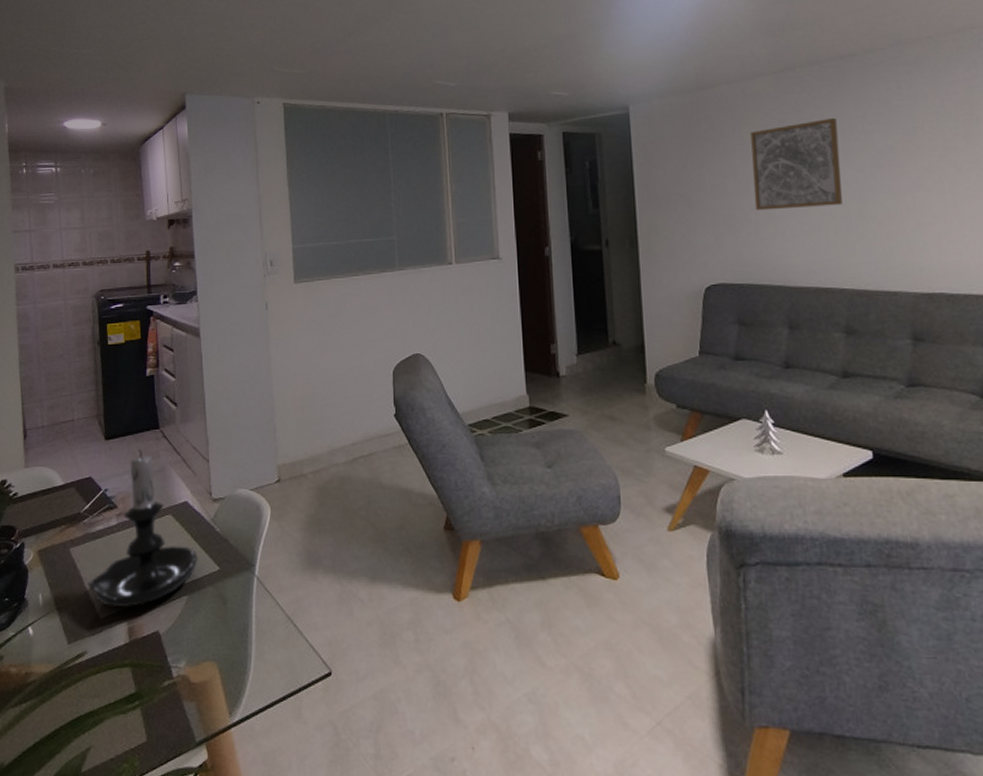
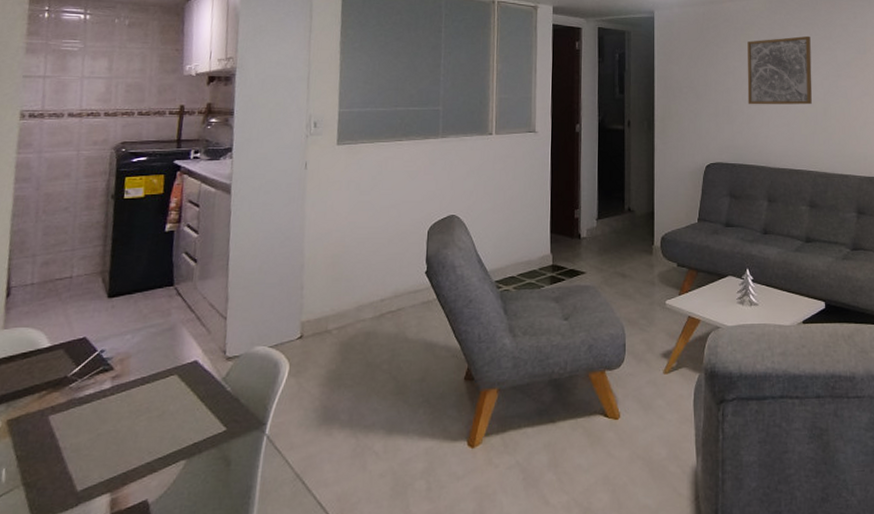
candle holder: present [87,449,198,607] -> none [66,307,203,477]

